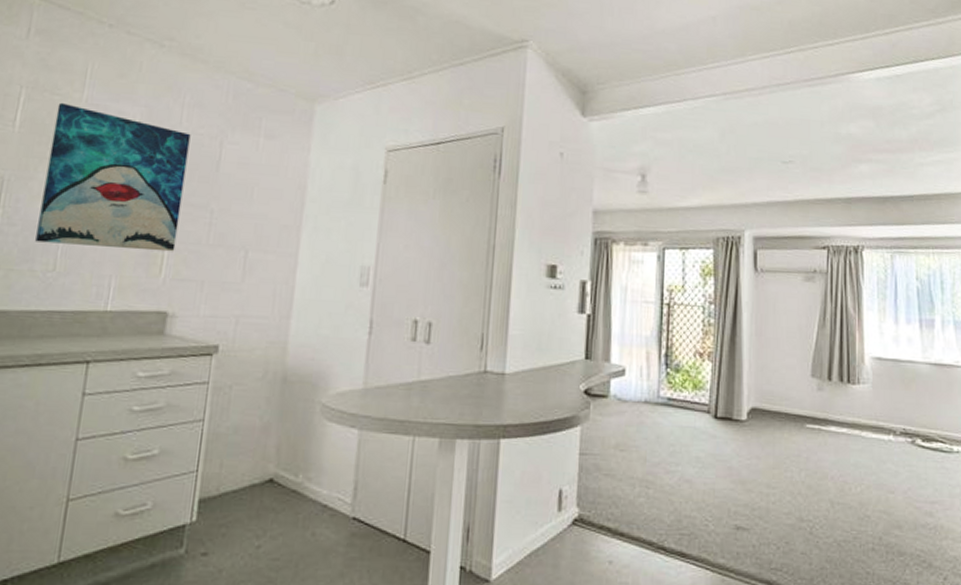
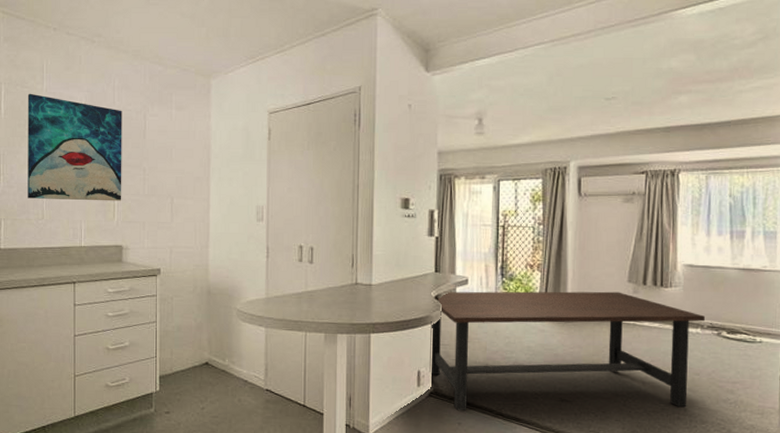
dining table: none [574,384,897,545] -> present [429,291,705,411]

